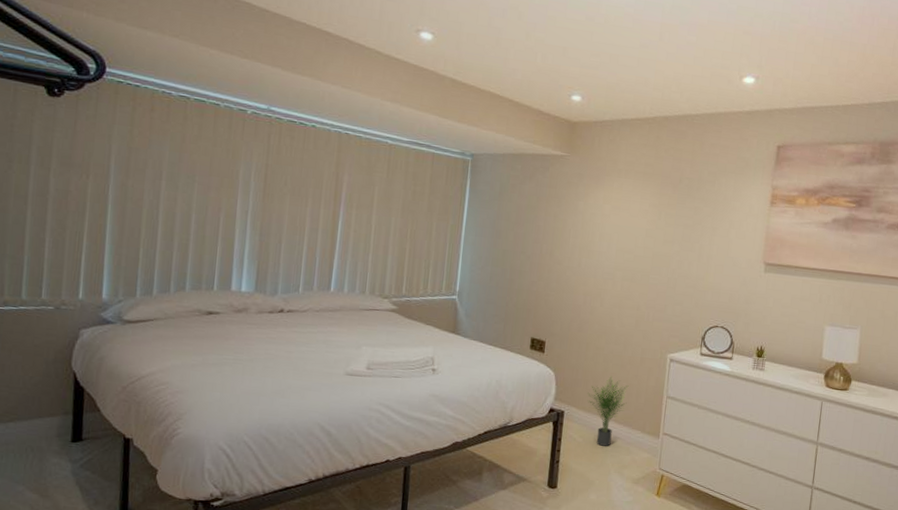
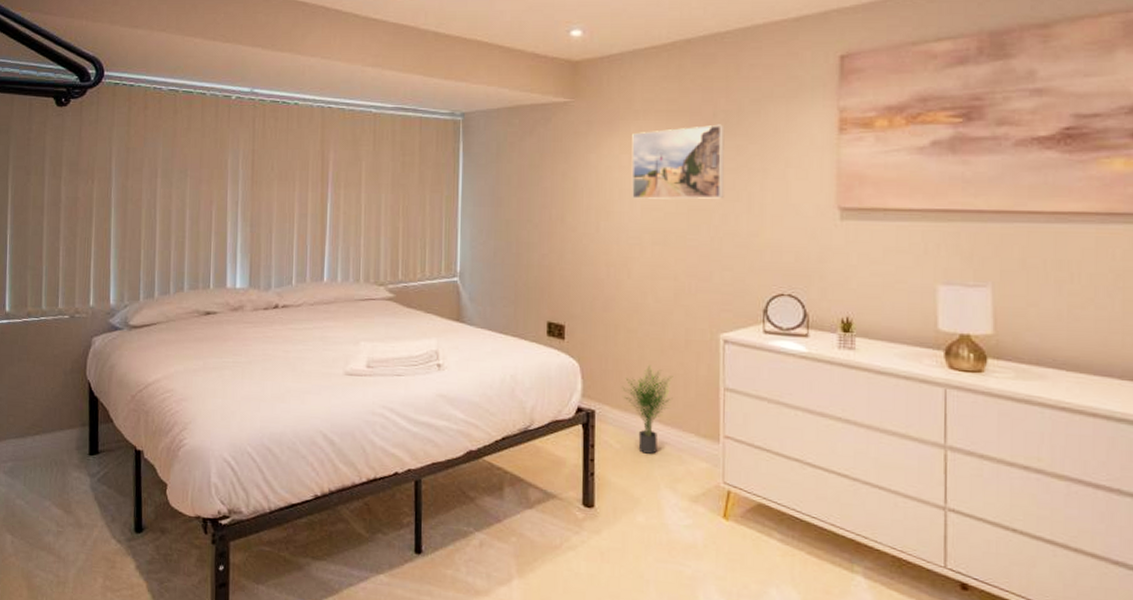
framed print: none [610,187,687,248] -> present [631,124,725,199]

